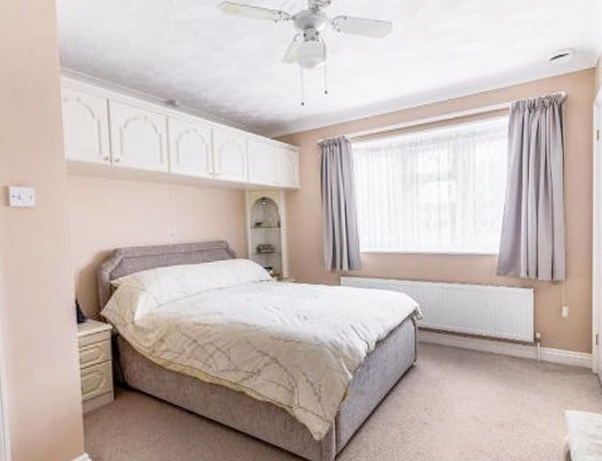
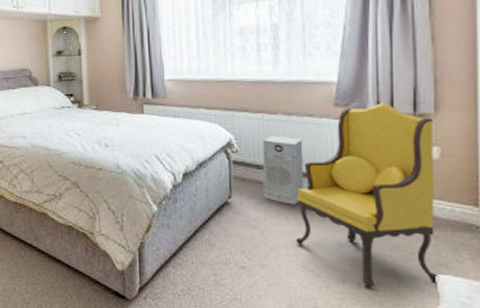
air purifier: none [441,302,474,363] -> present [262,135,304,205]
armchair: none [467,272,566,429] -> present [296,103,439,290]

